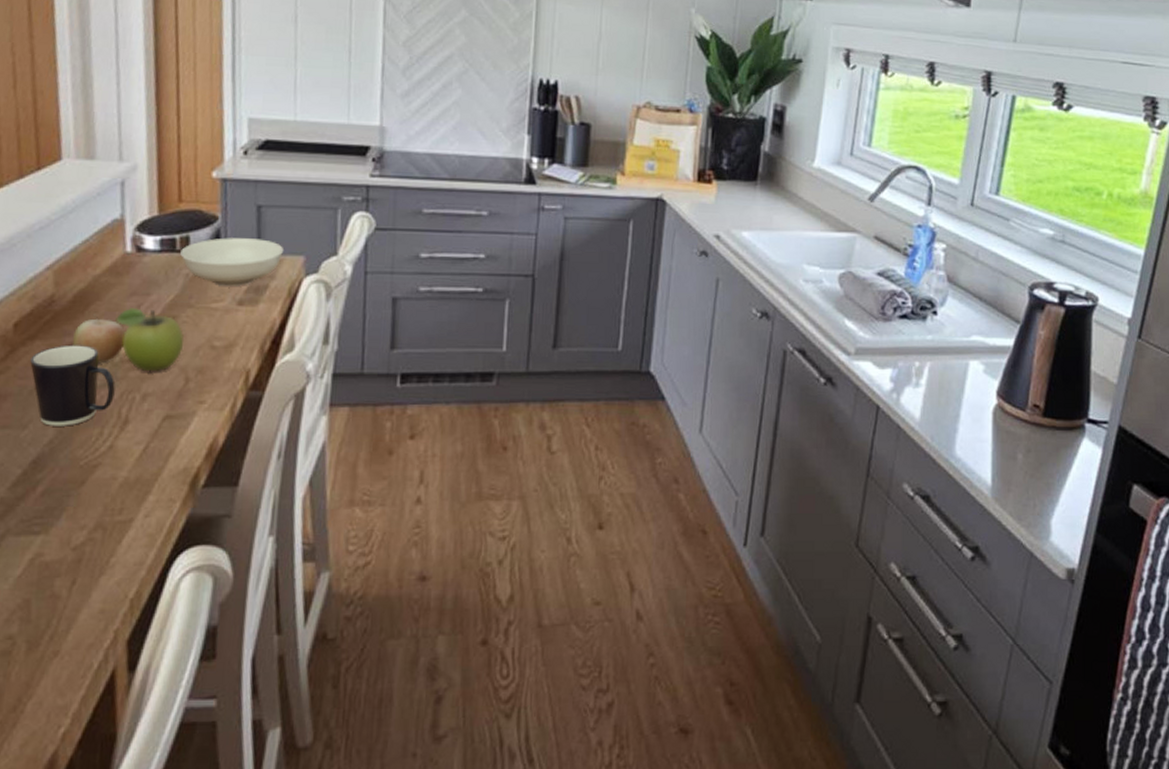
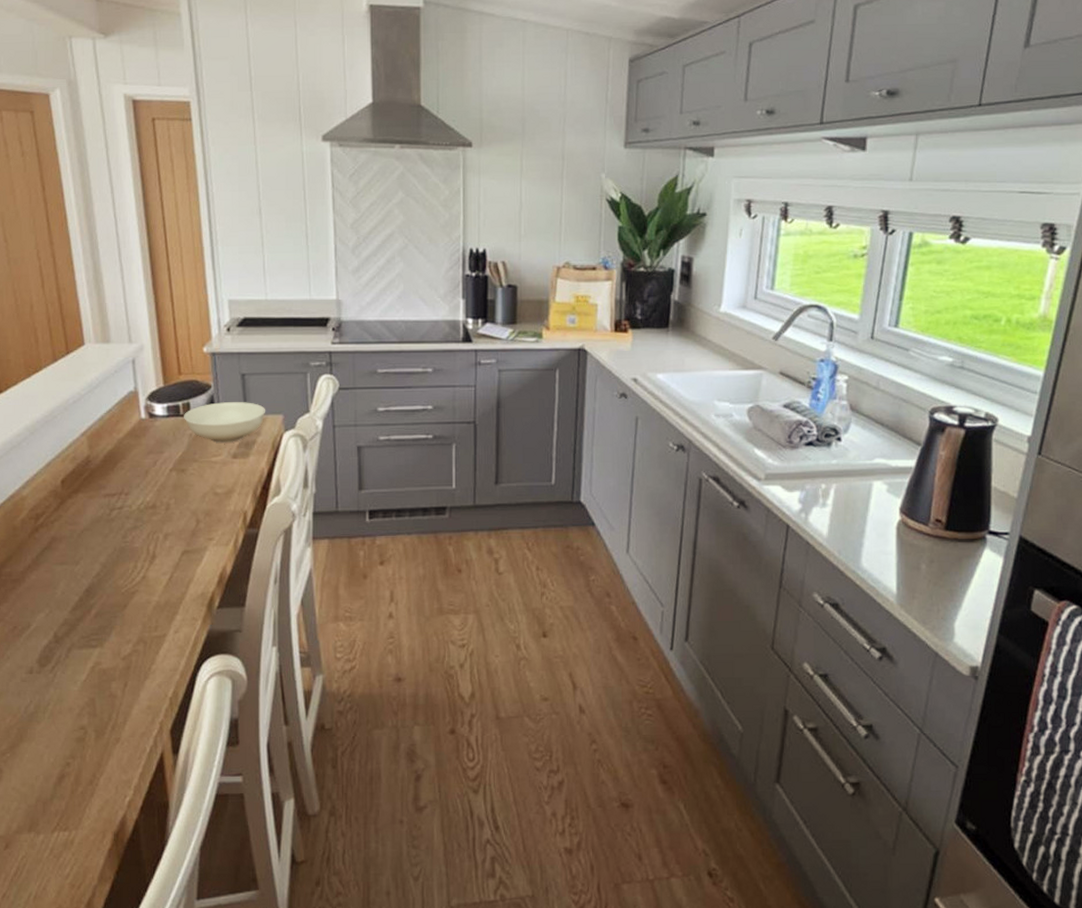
mug: present [30,344,116,426] -> none [76,496,143,562]
fruit: present [73,314,126,363] -> none [107,470,147,509]
fruit: present [115,308,184,371] -> none [138,464,192,515]

